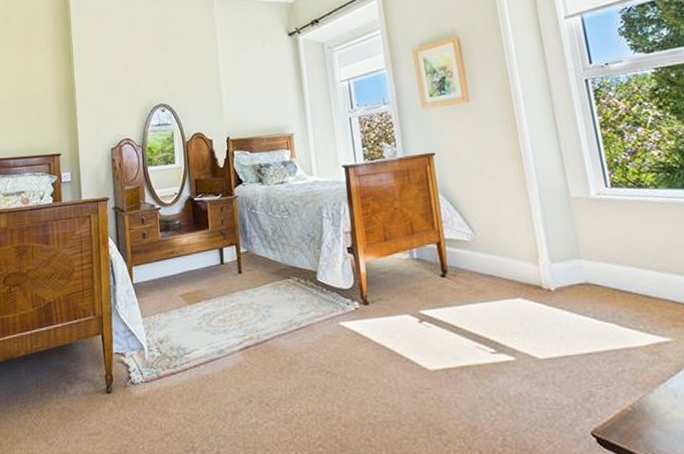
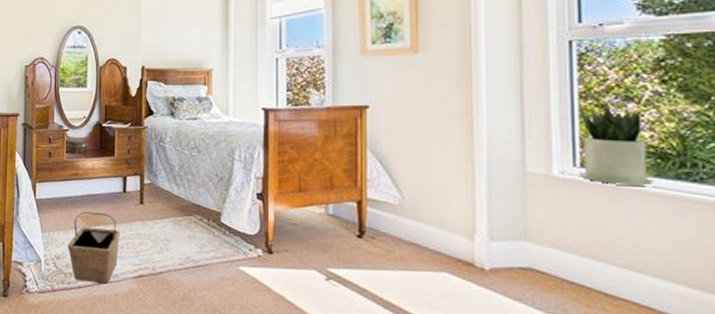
basket: none [169,288,222,362] -> present [67,211,120,283]
planter: none [602,133,669,199] -> present [579,107,655,186]

